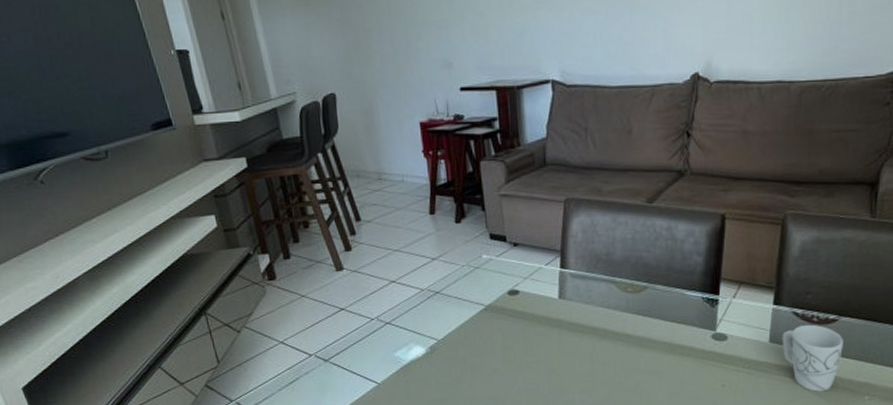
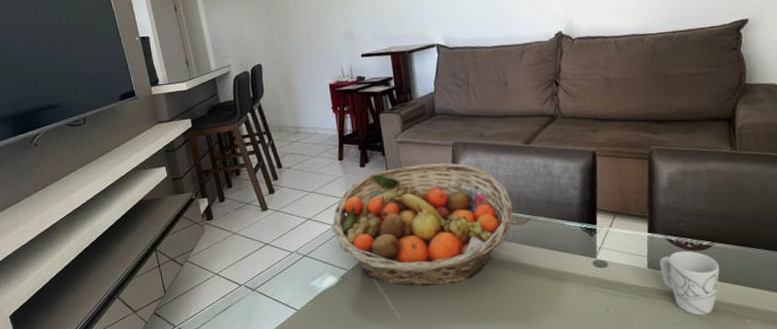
fruit basket: none [420,221,629,359] -> present [332,162,514,287]

